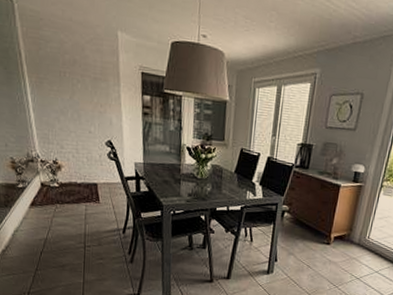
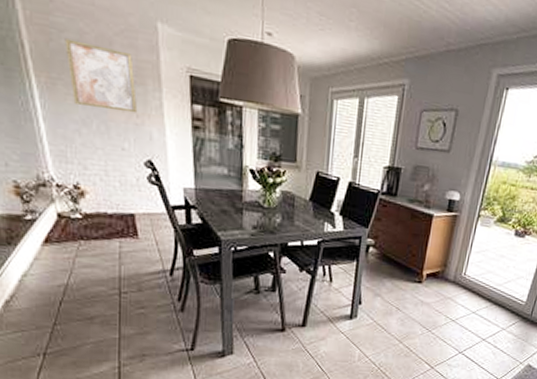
wall art: none [50,47,102,104] -> present [64,38,138,114]

